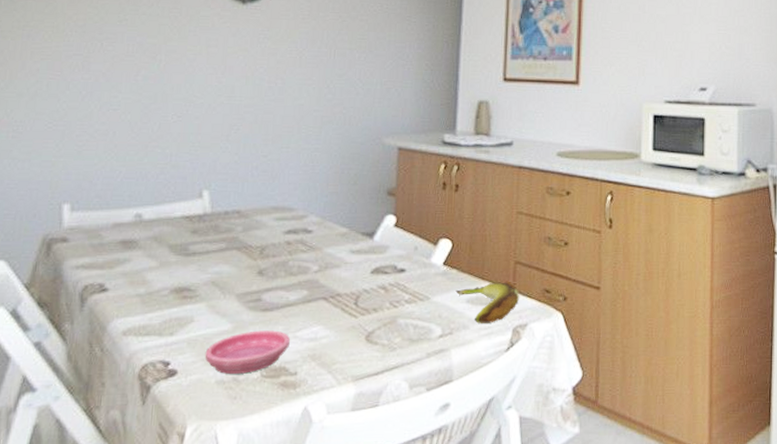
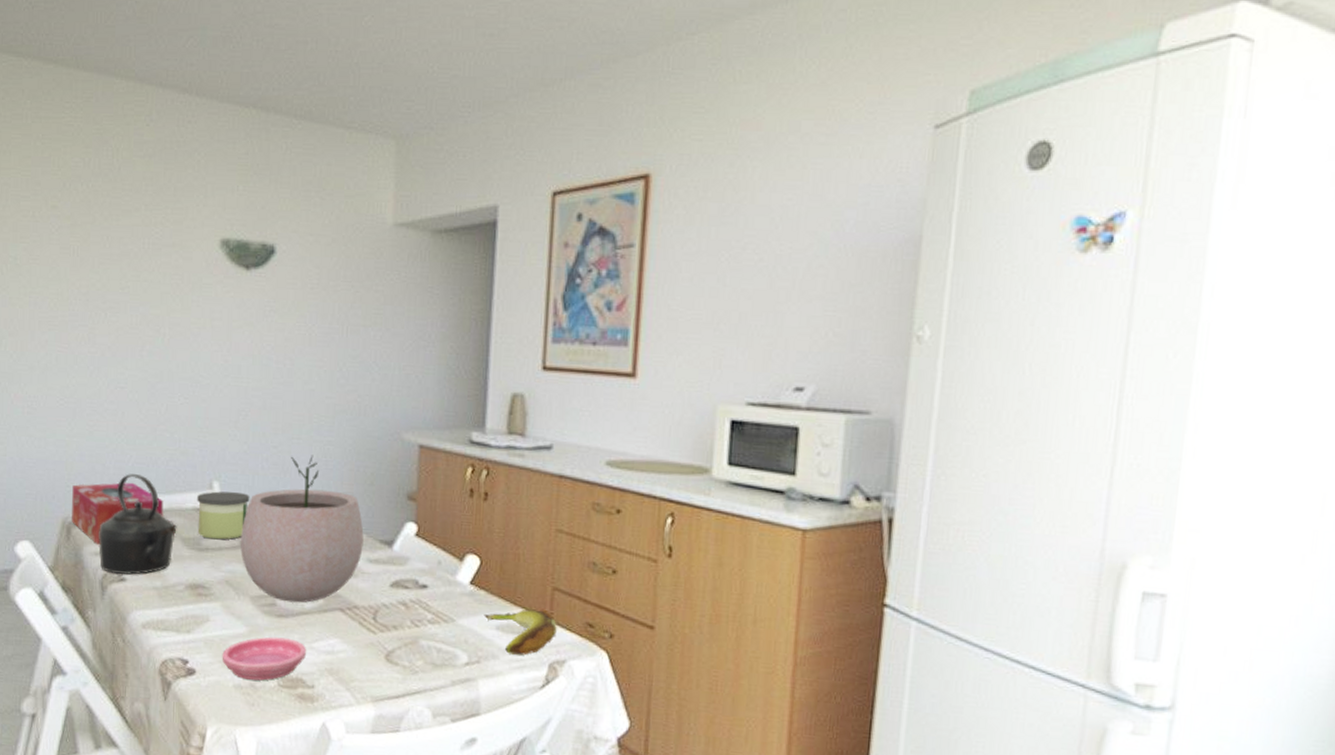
tissue box: none [53,196,152,258] -> present [72,482,164,544]
kettle: none [80,189,165,286] -> present [98,474,177,575]
candle: none [185,199,239,244] -> present [197,491,250,540]
plant pot: none [228,161,347,296] -> present [241,455,364,603]

